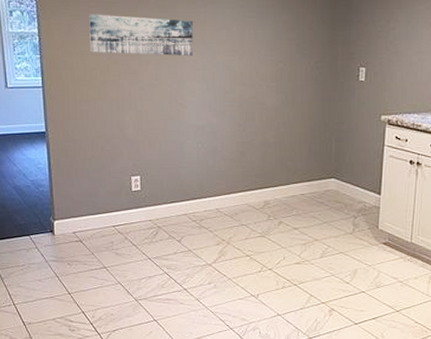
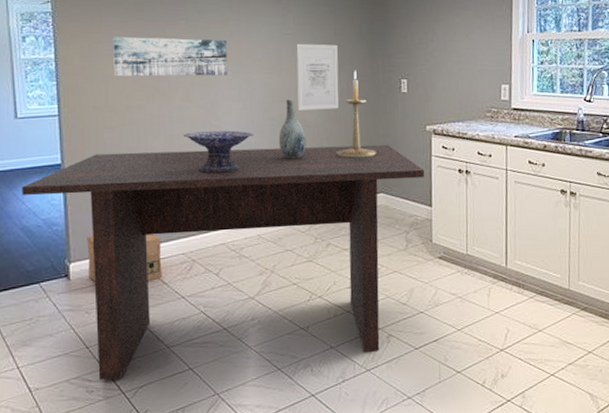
dining table: none [13,124,377,322] -> present [22,144,425,380]
cardboard box: none [68,198,132,241] -> present [87,234,162,282]
decorative bowl: none [152,109,216,149] -> present [184,130,254,173]
vase: none [238,81,264,140] -> present [278,98,306,159]
wall art: none [258,26,299,94] -> present [296,43,339,111]
candlestick: none [292,56,331,143] -> present [336,70,377,159]

